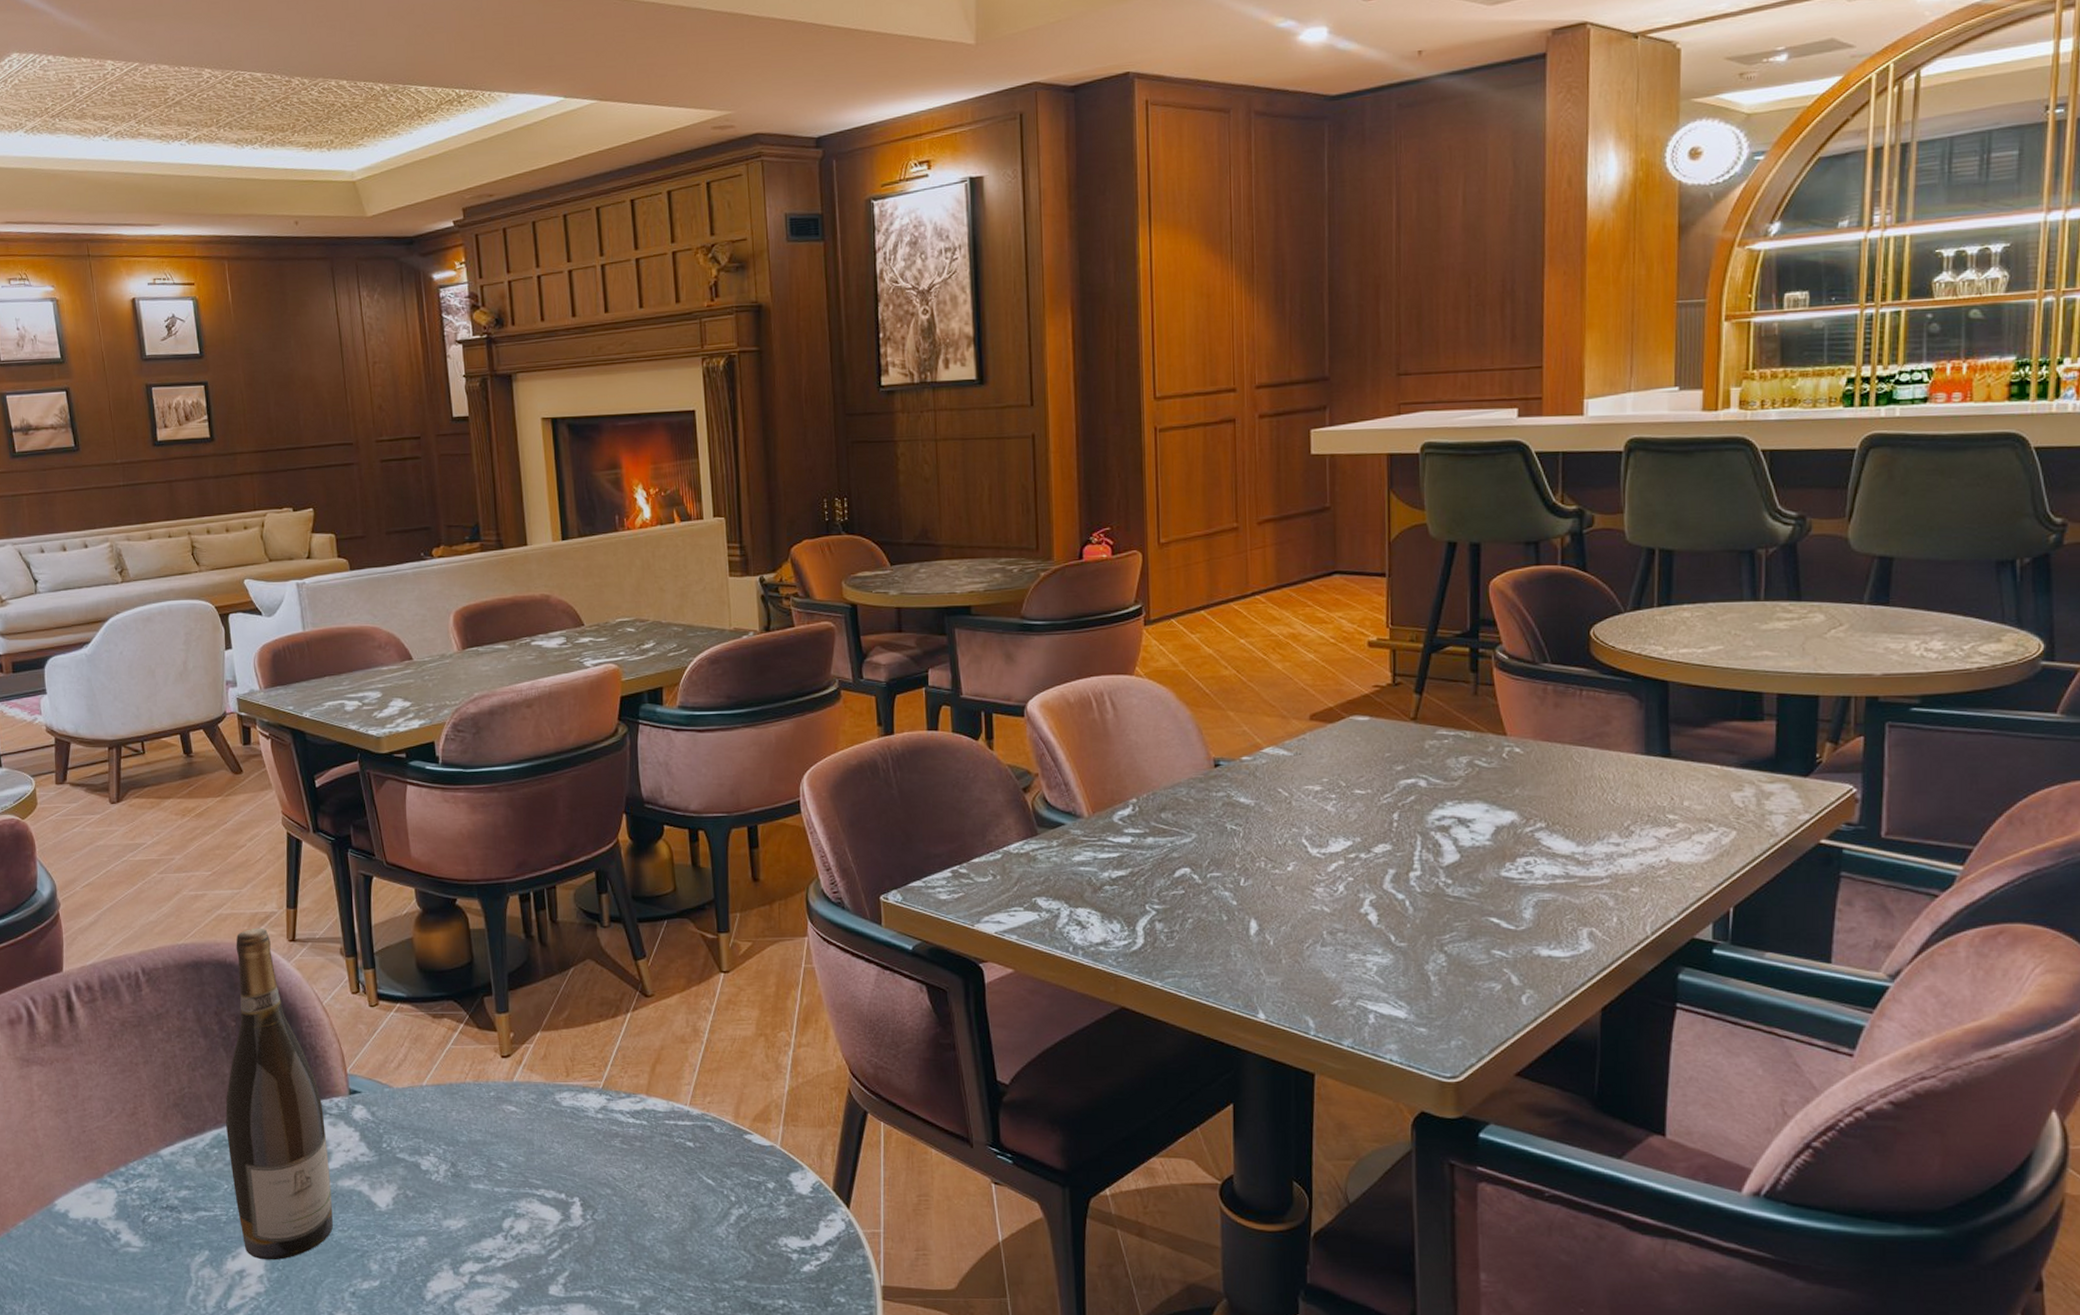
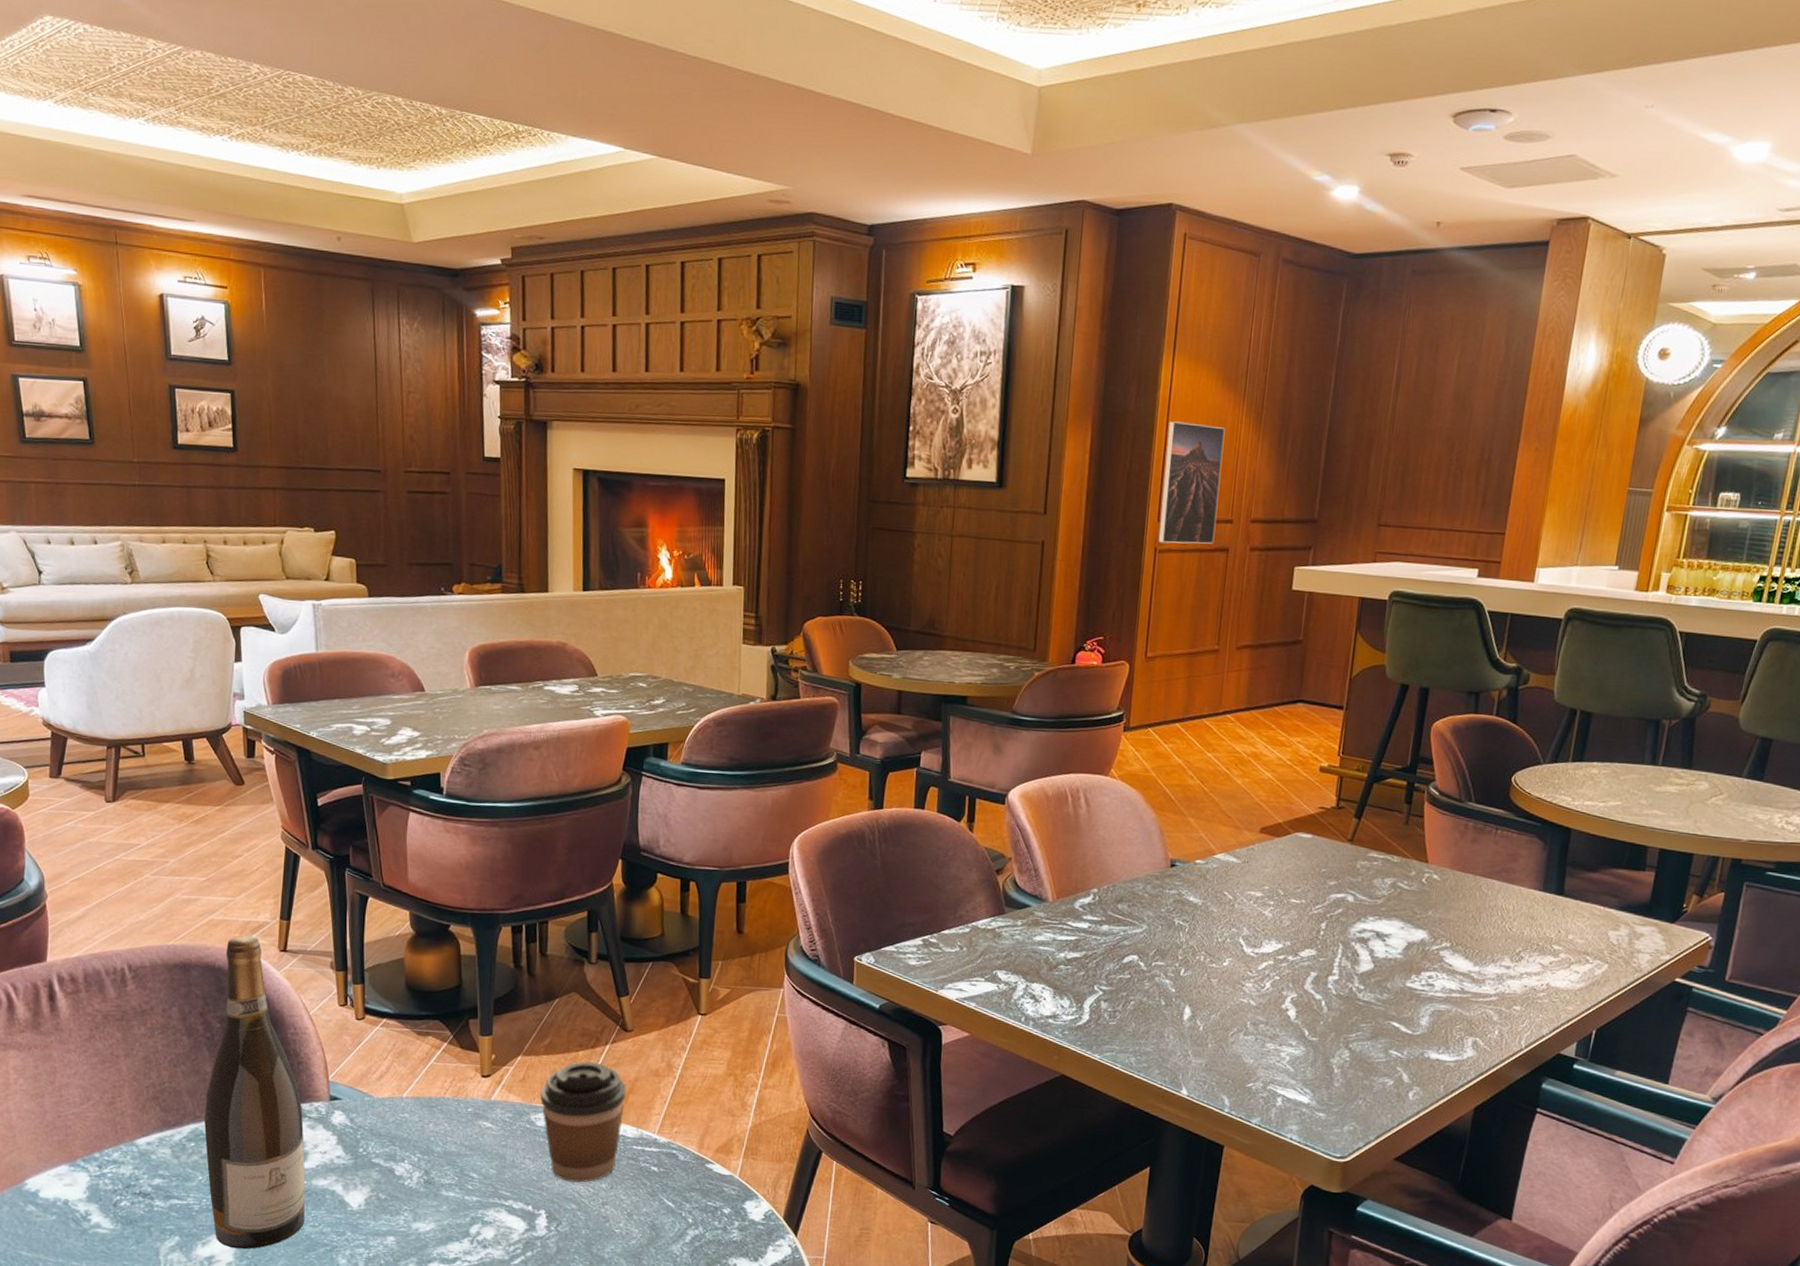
coffee cup: none [562,1032,653,1165] -> present [539,1061,627,1183]
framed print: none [1154,292,1218,422] -> present [1158,421,1226,544]

